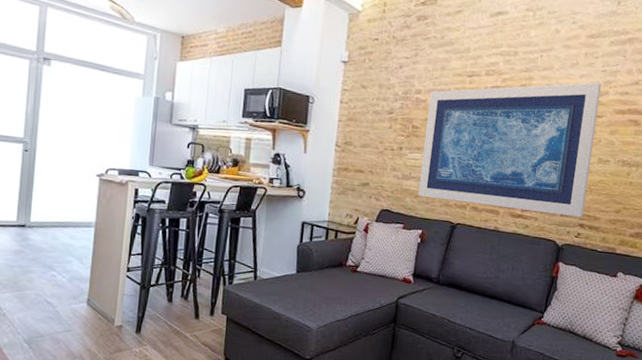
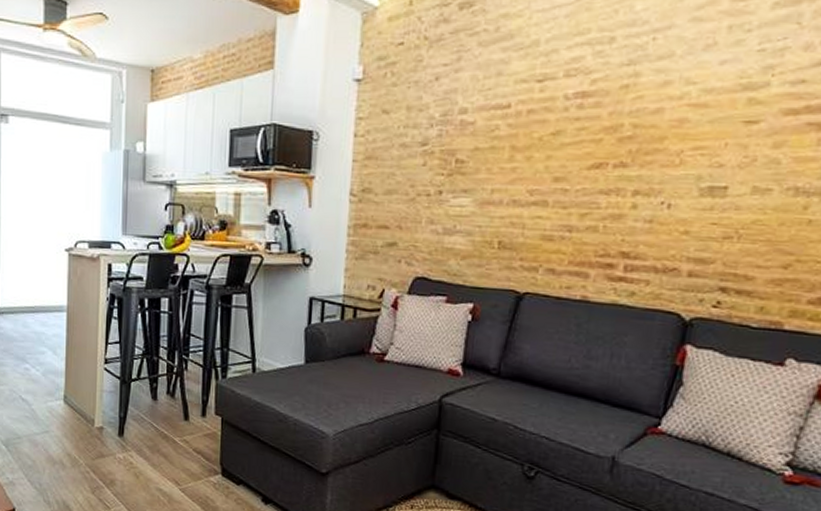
wall art: present [418,82,602,218] -> none [467,68,758,278]

